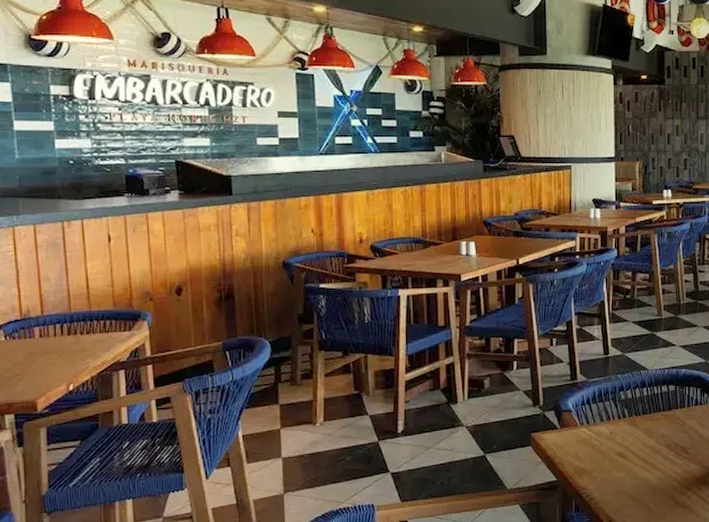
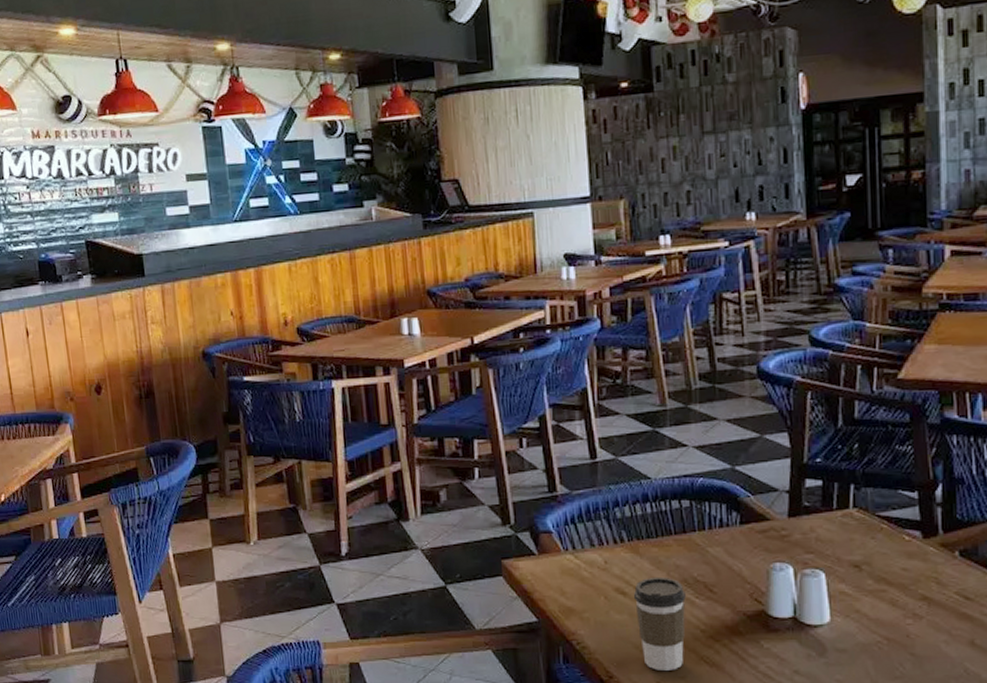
coffee cup: none [630,443,668,514] -> present [633,576,686,670]

